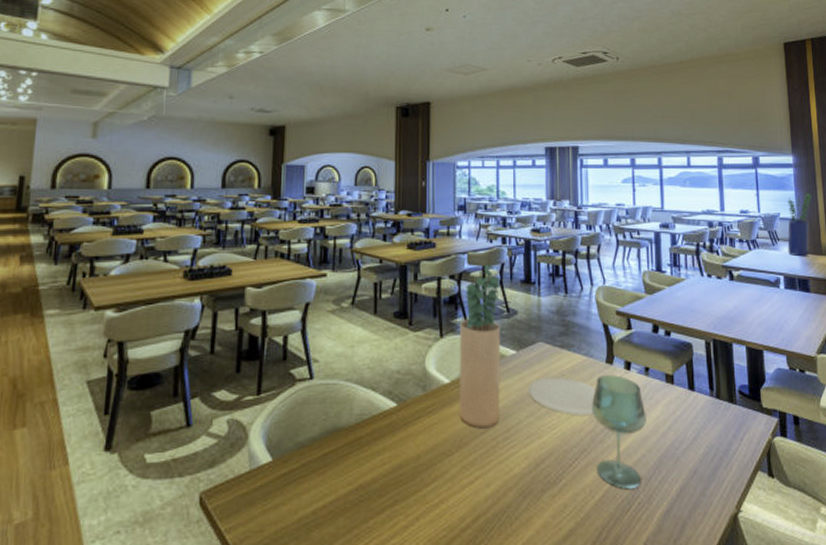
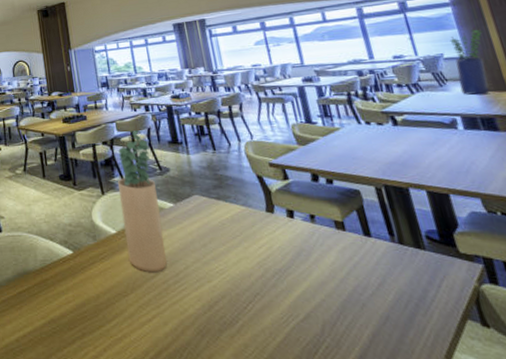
plate: present [528,376,596,417] -> none [190,225,262,262]
wine glass: present [591,375,647,489] -> none [257,223,325,332]

